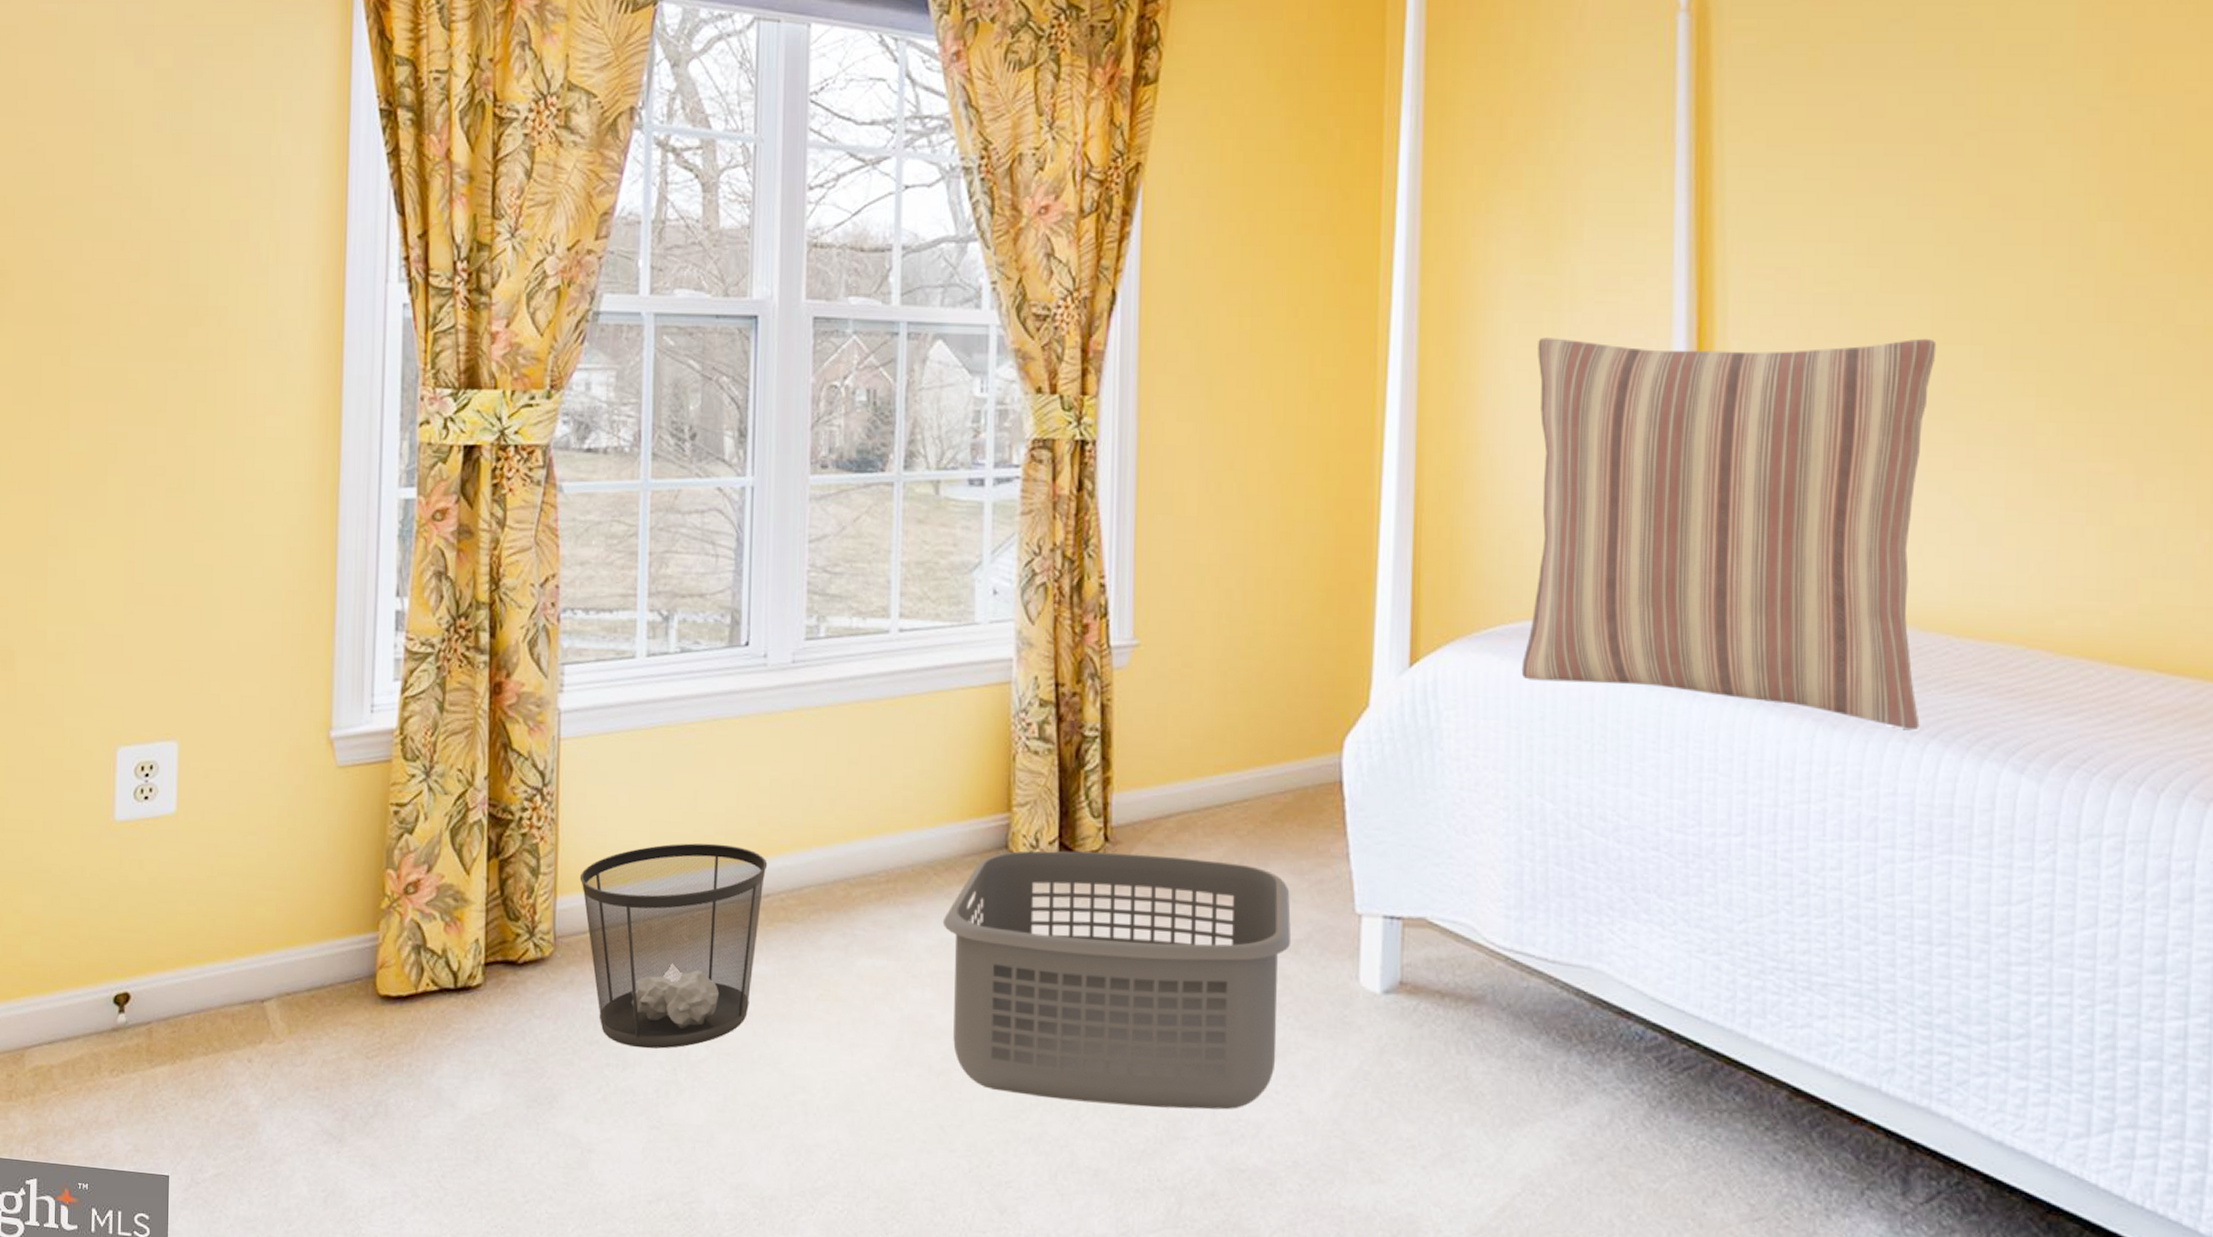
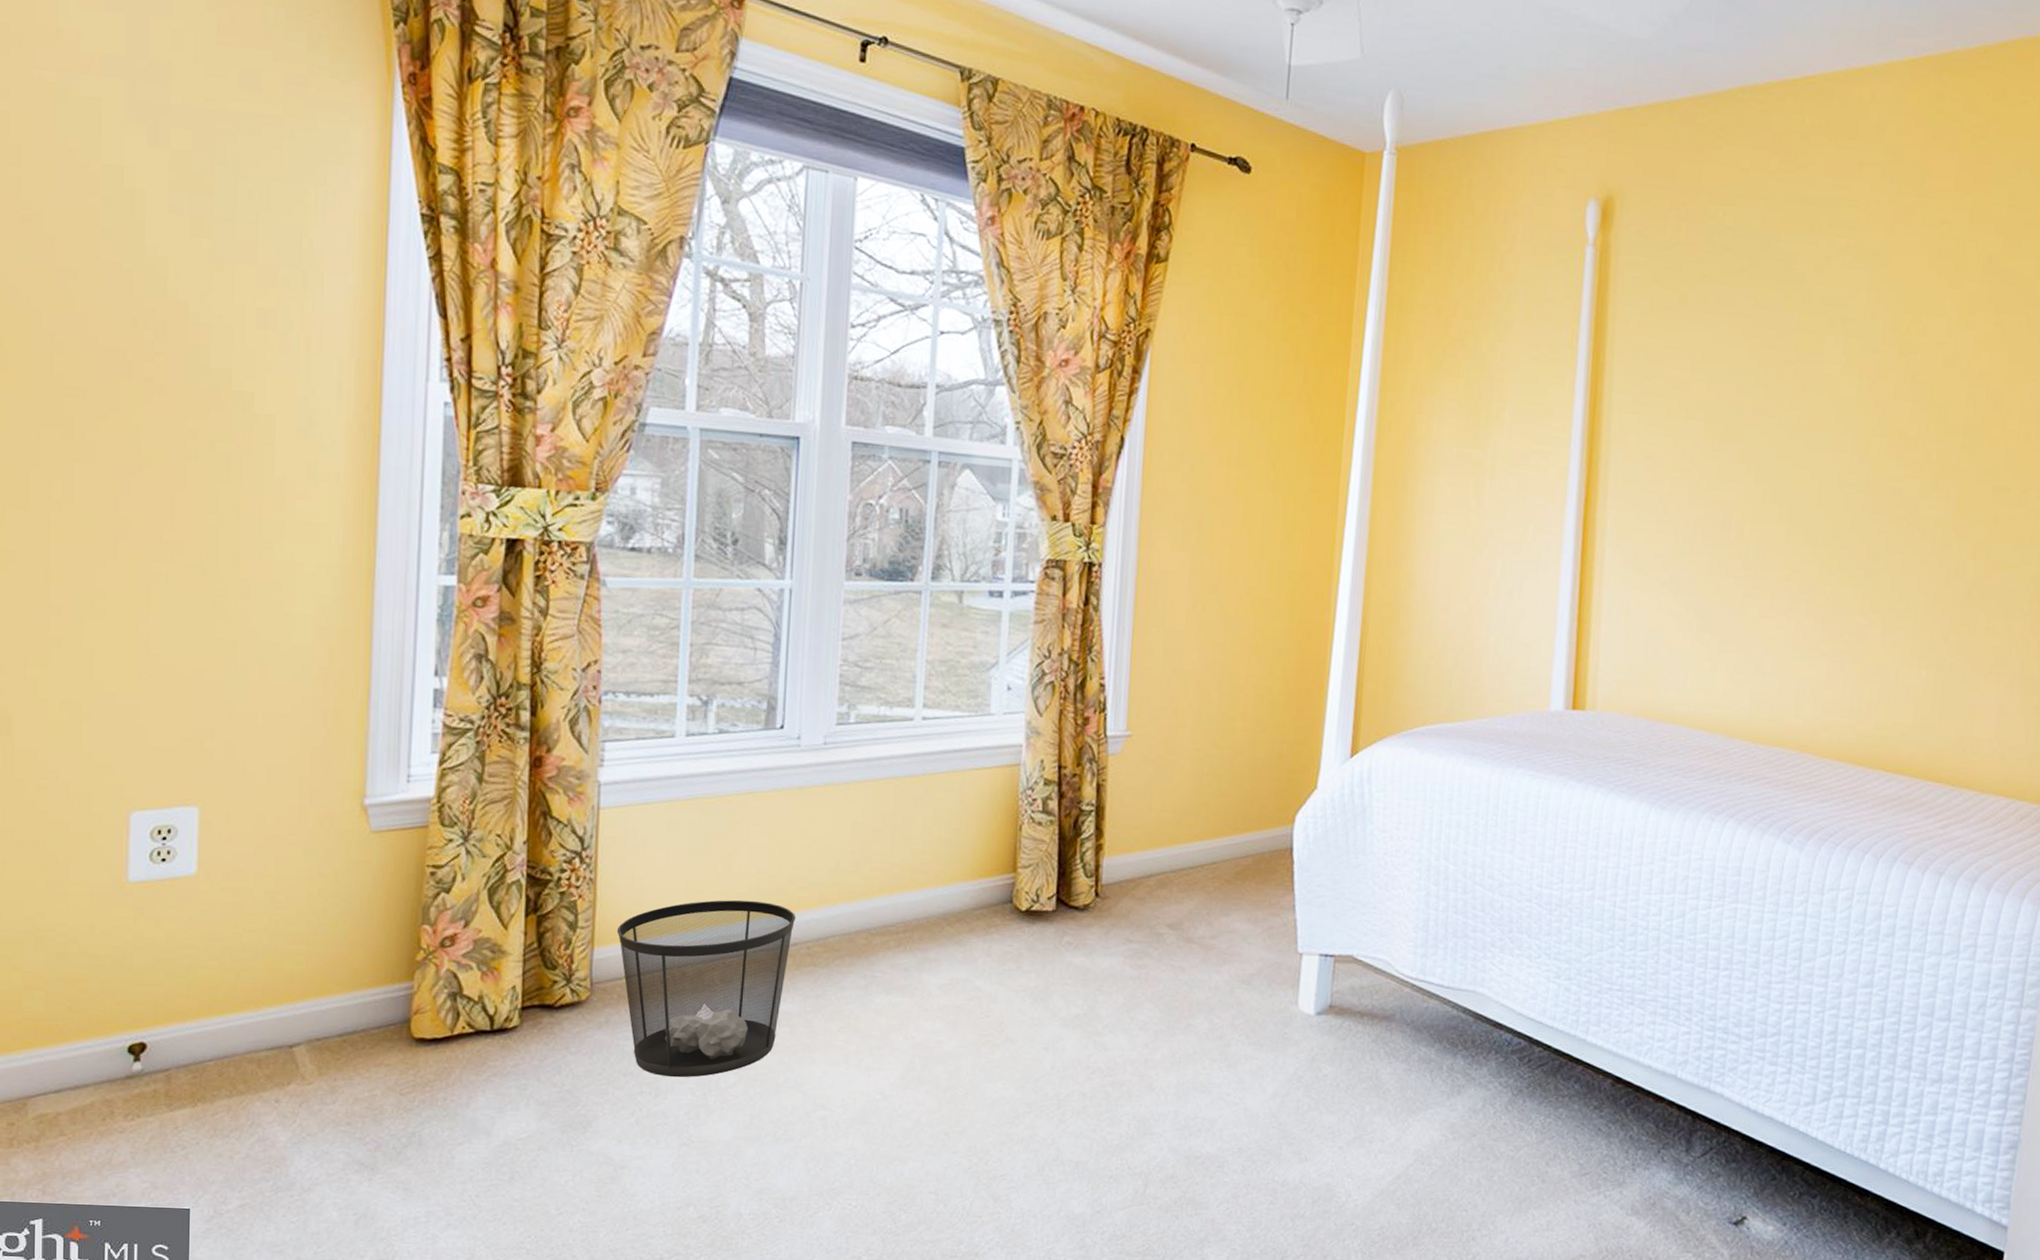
clothes hamper: present [942,850,1292,1110] -> none [953,904,1246,1111]
pillow: present [1521,337,1937,730] -> none [1436,499,1755,811]

